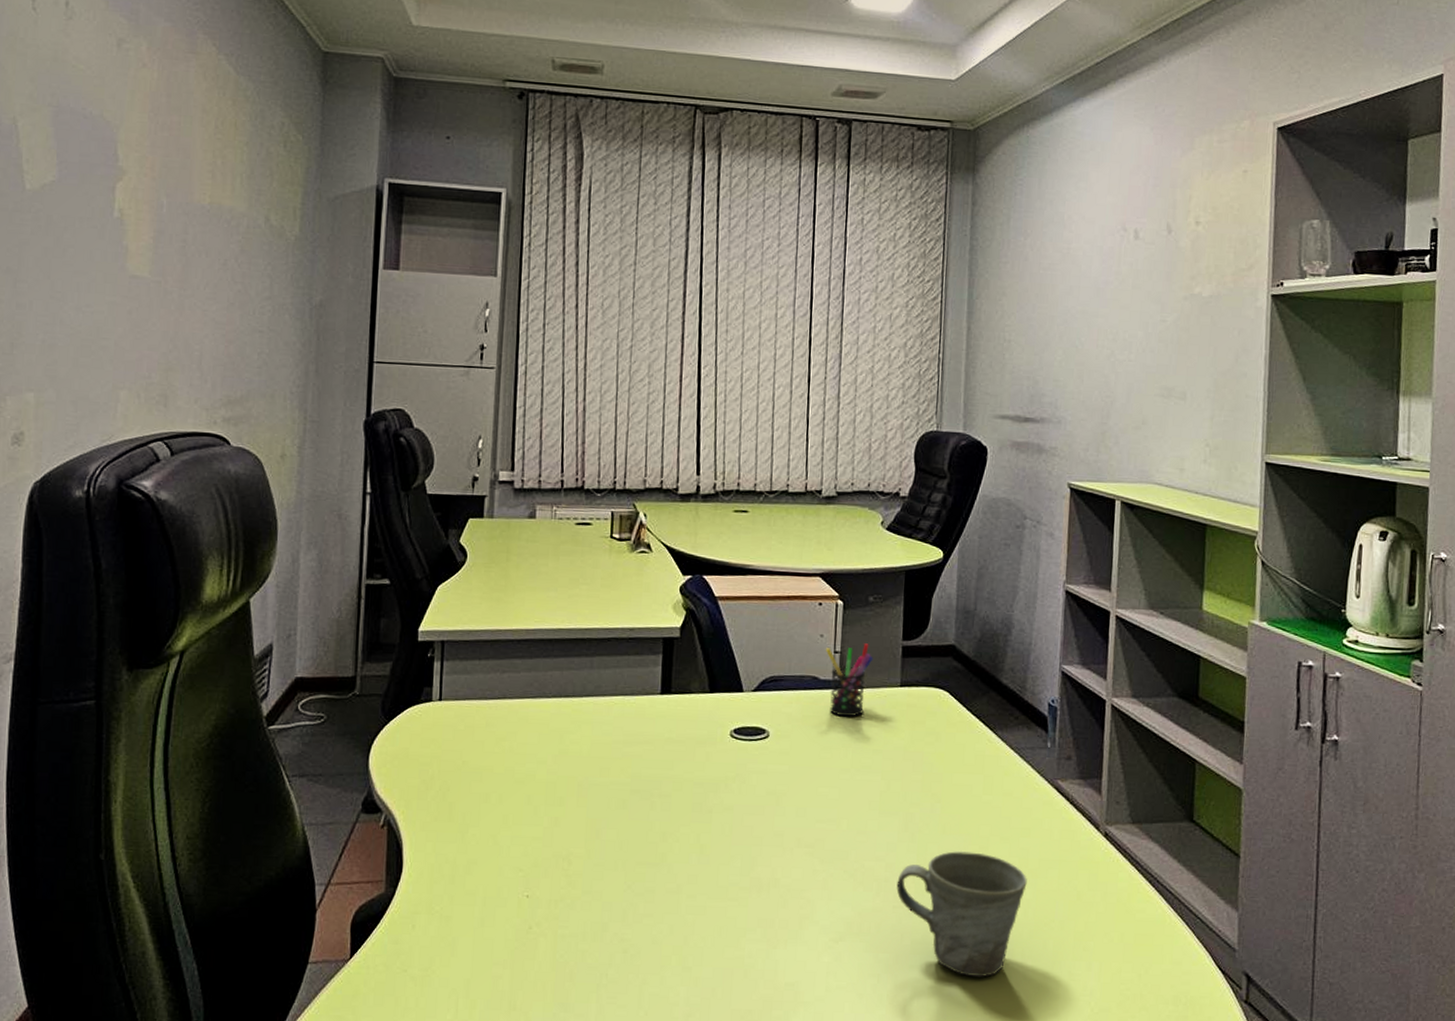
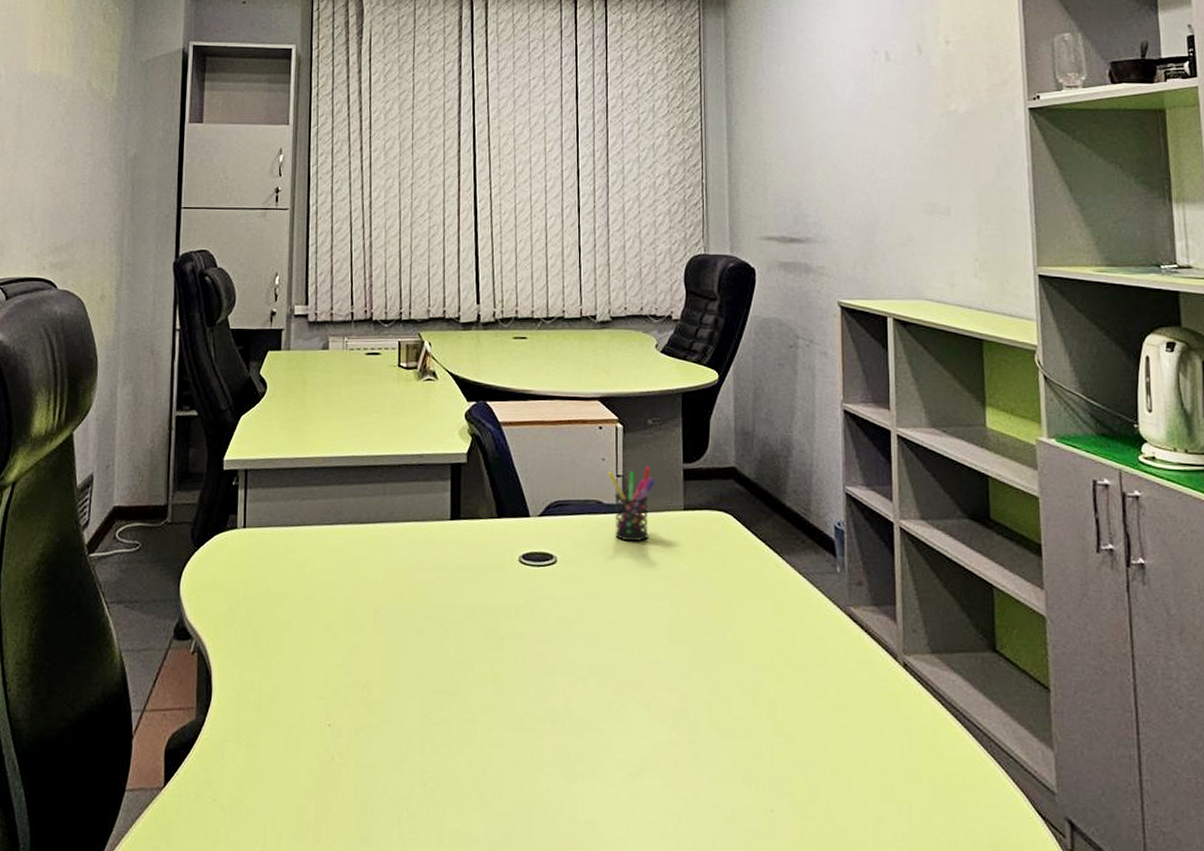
mug: present [896,851,1027,978] -> none [692,682,826,819]

